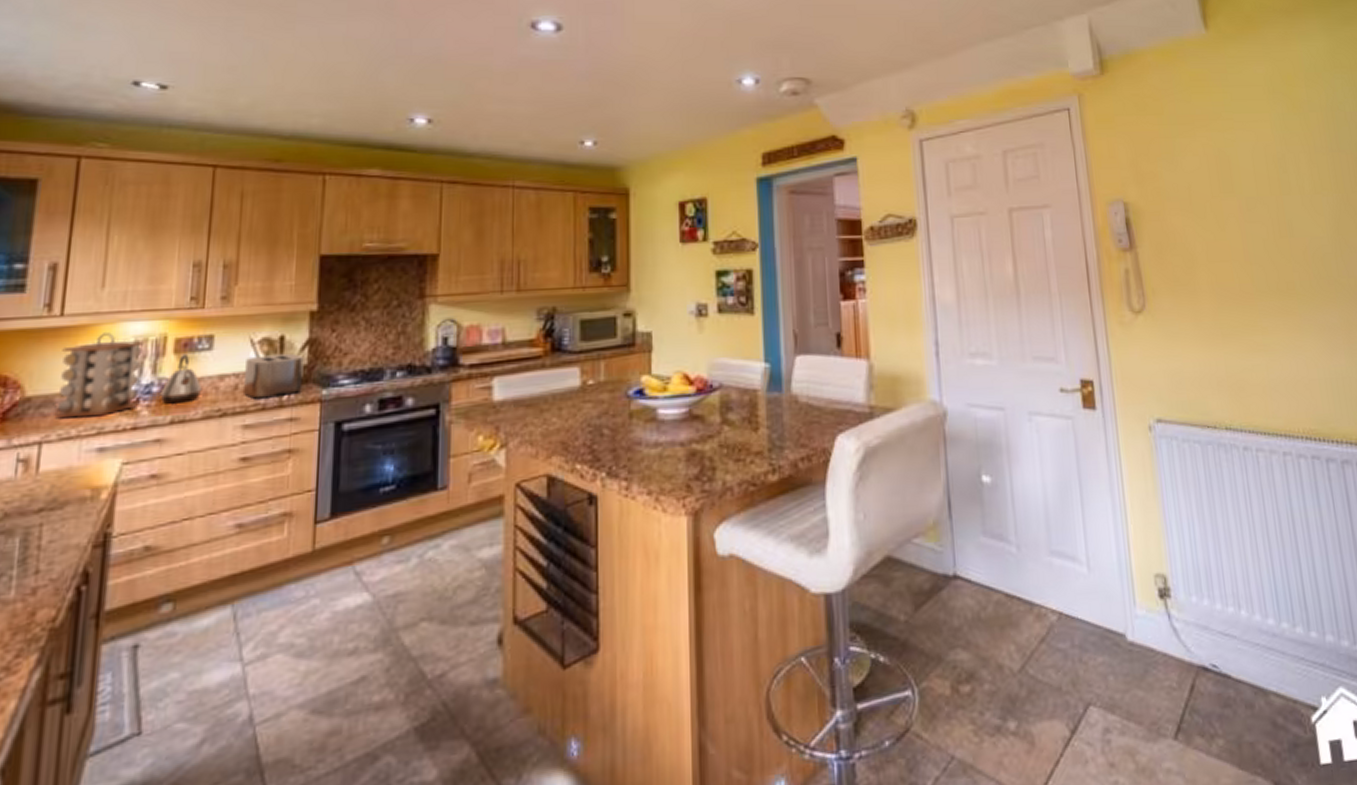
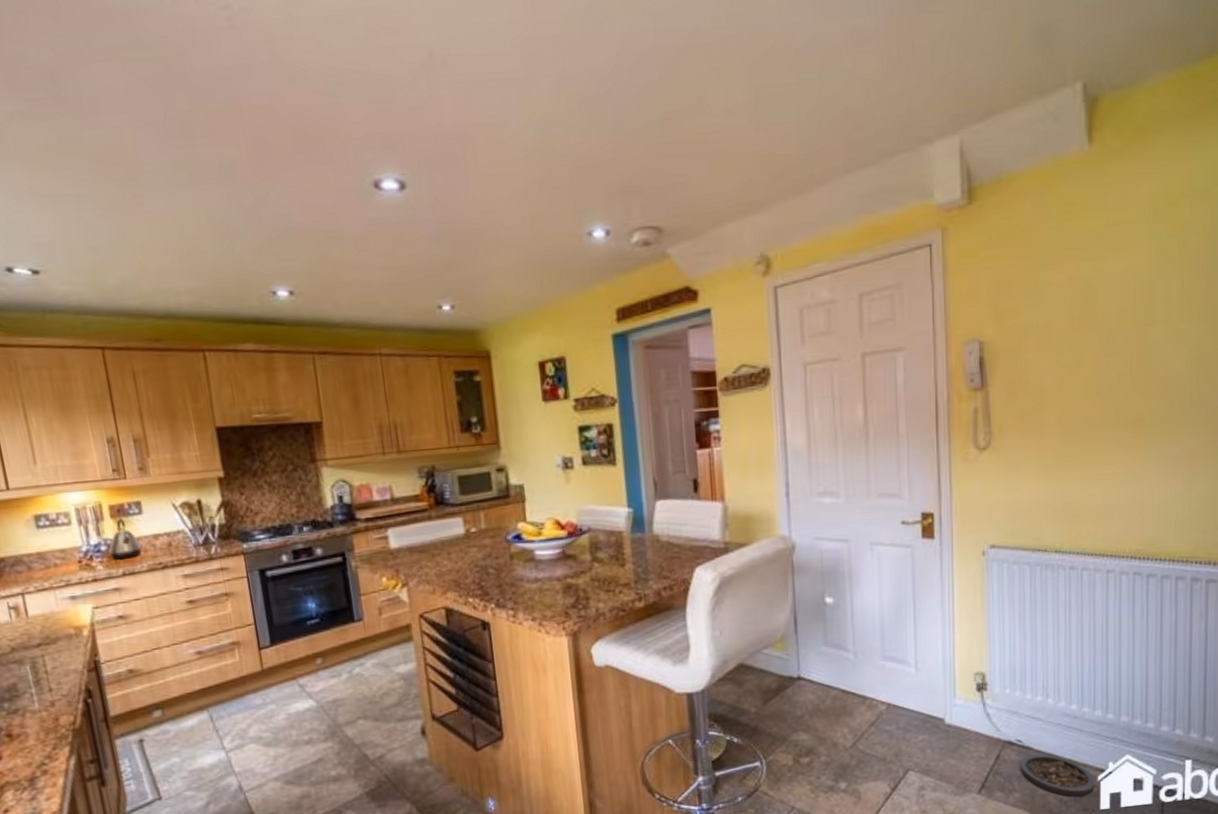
spice rack: present [56,332,145,419] -> none [17,502,93,574]
toaster: present [242,353,304,400] -> none [172,514,226,554]
pet bowl: none [1219,684,1310,746] -> present [1020,754,1095,797]

